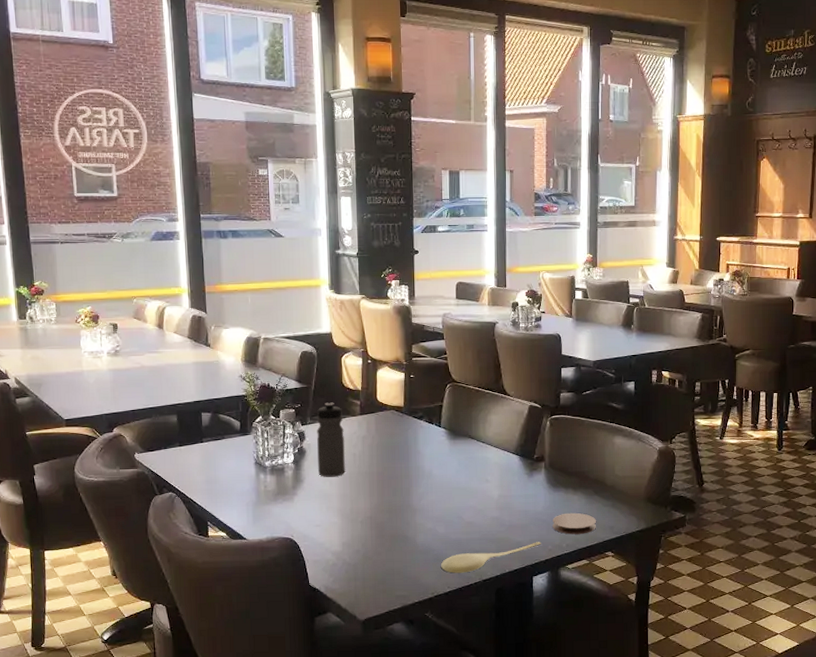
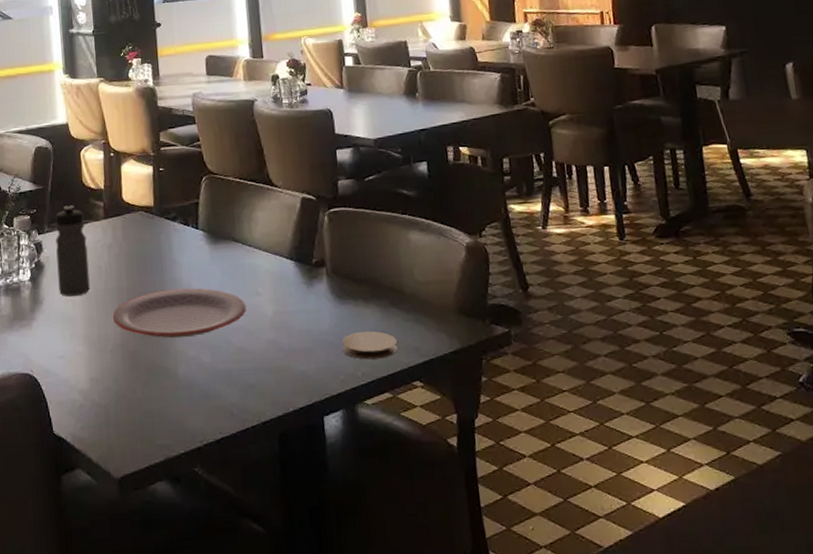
plate: none [363,474,477,514] -> present [112,288,246,339]
spoon: present [441,542,541,573] -> none [209,370,331,414]

